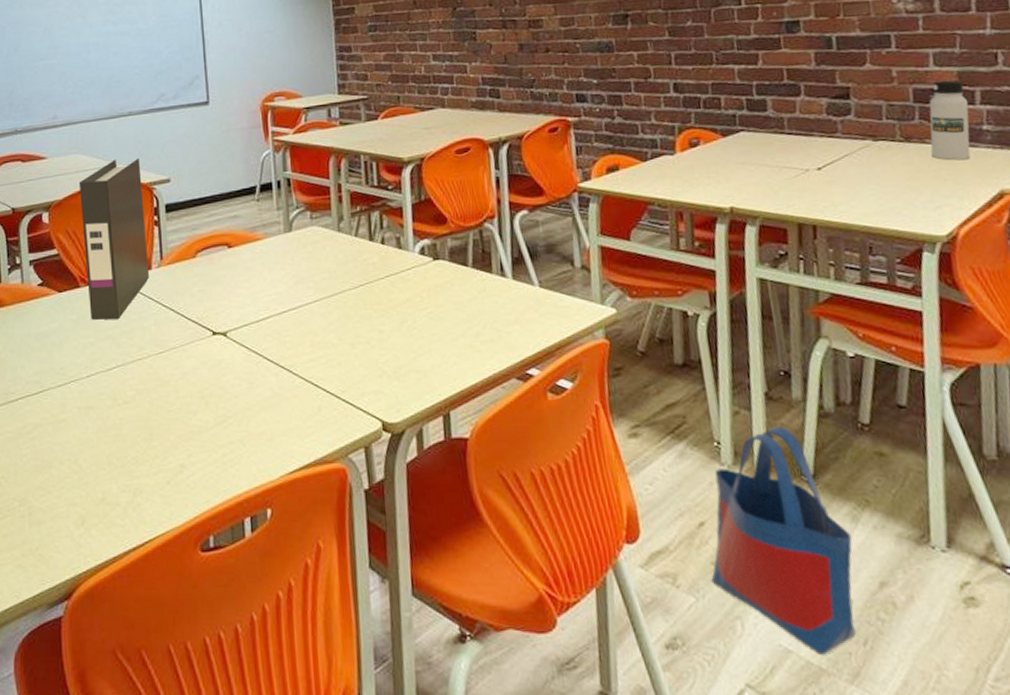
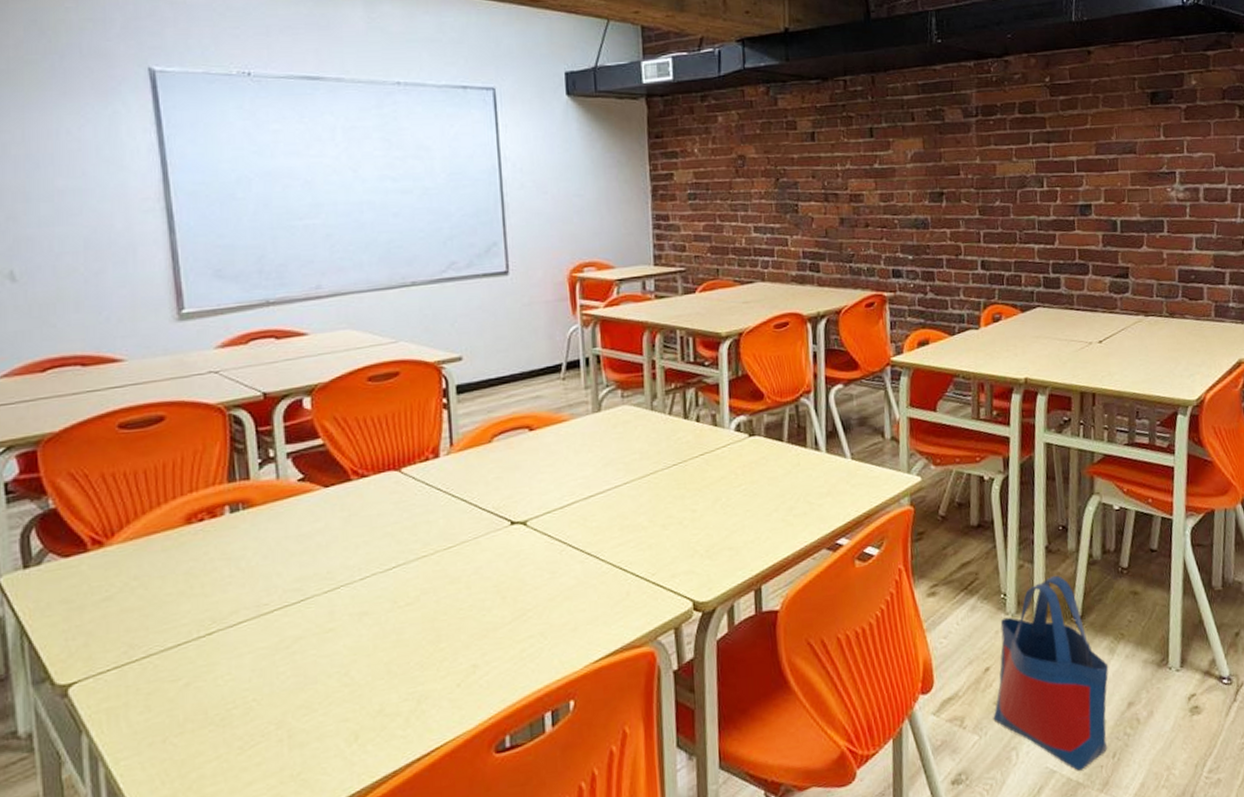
binder: present [78,157,149,320] -> none [349,333,436,516]
water bottle: present [929,80,971,161] -> none [1189,262,1220,334]

